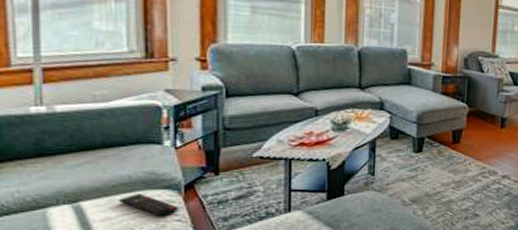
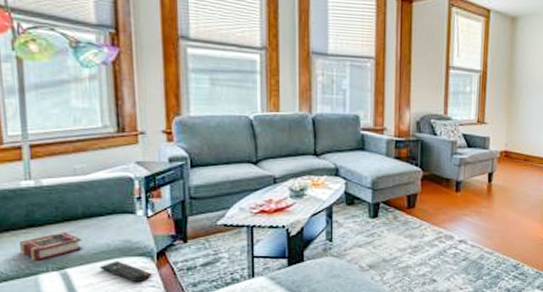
book: none [26,162,100,193] -> present [20,232,83,261]

